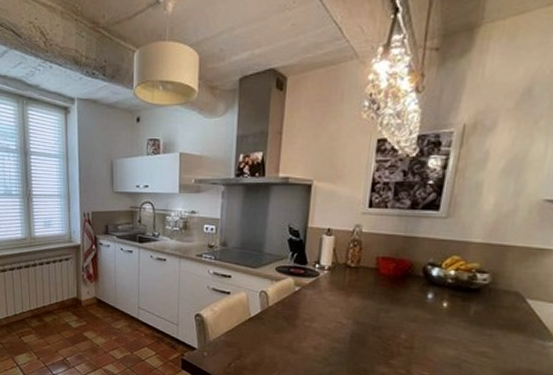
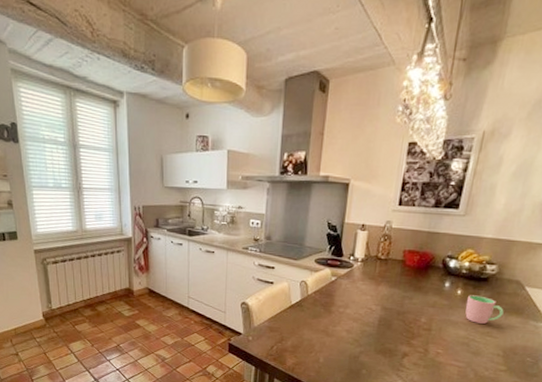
cup: none [453,308,502,342] -> present [465,295,504,324]

